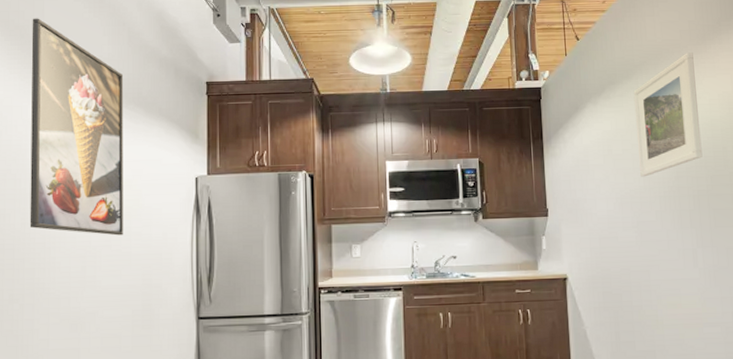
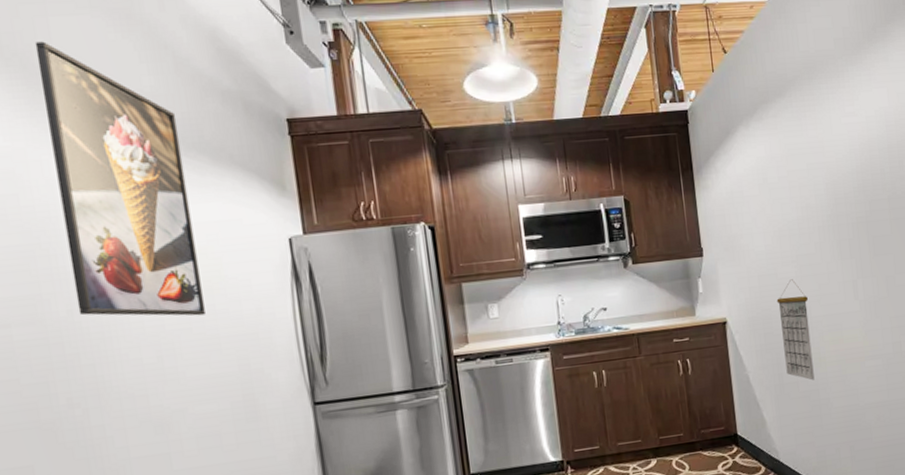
calendar: none [616,243,651,341] -> present [776,279,815,381]
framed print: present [633,53,703,177] -> none [787,64,861,207]

